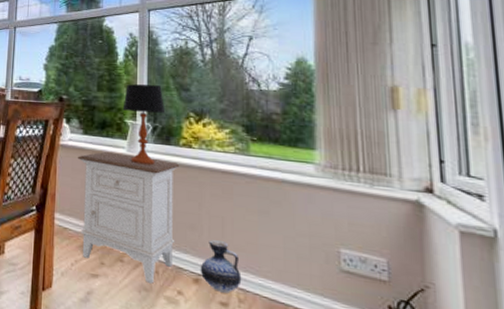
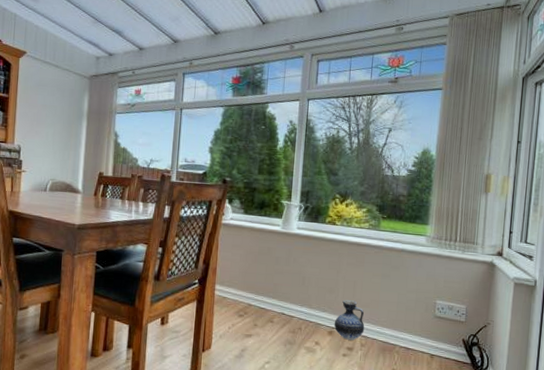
nightstand: present [78,151,179,284] -> none [237,229,324,338]
table lamp: present [122,84,166,166] -> none [280,168,316,241]

